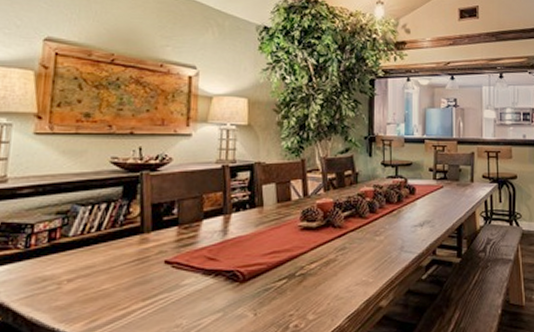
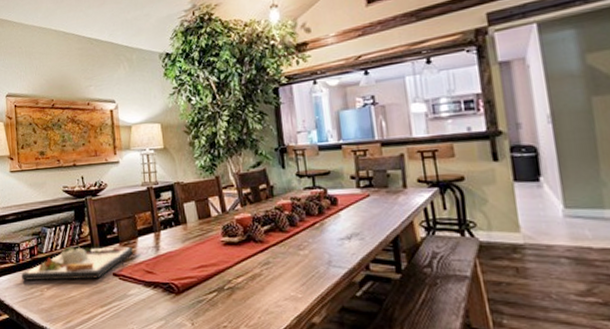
dinner plate: none [30,229,194,271] -> present [22,246,133,281]

